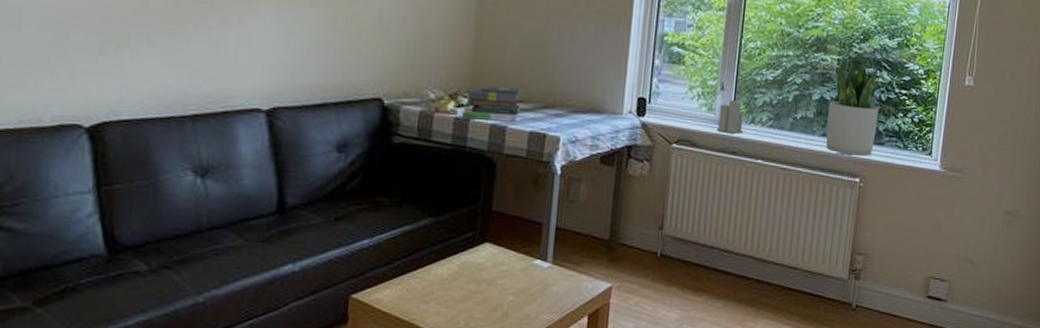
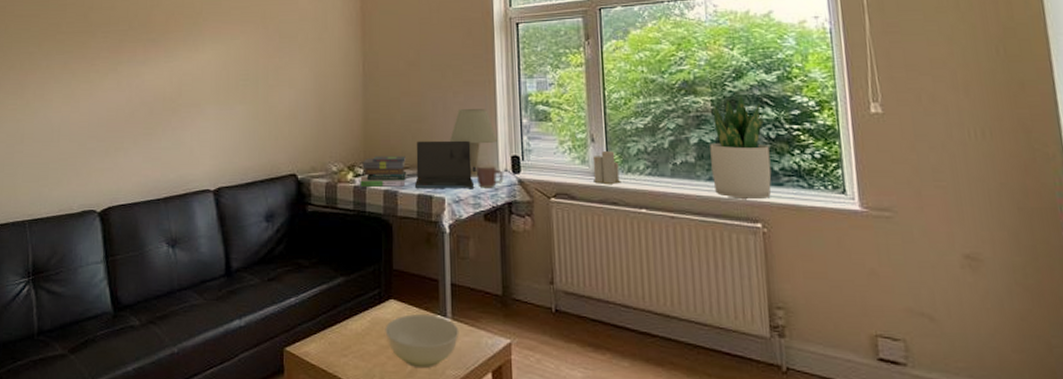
bowl: none [475,258,559,313] -> present [385,314,459,368]
laptop: none [527,72,596,130] -> present [414,140,474,190]
table lamp: none [574,42,626,119] -> present [450,109,498,178]
mug: none [598,104,627,130] -> present [477,165,504,188]

